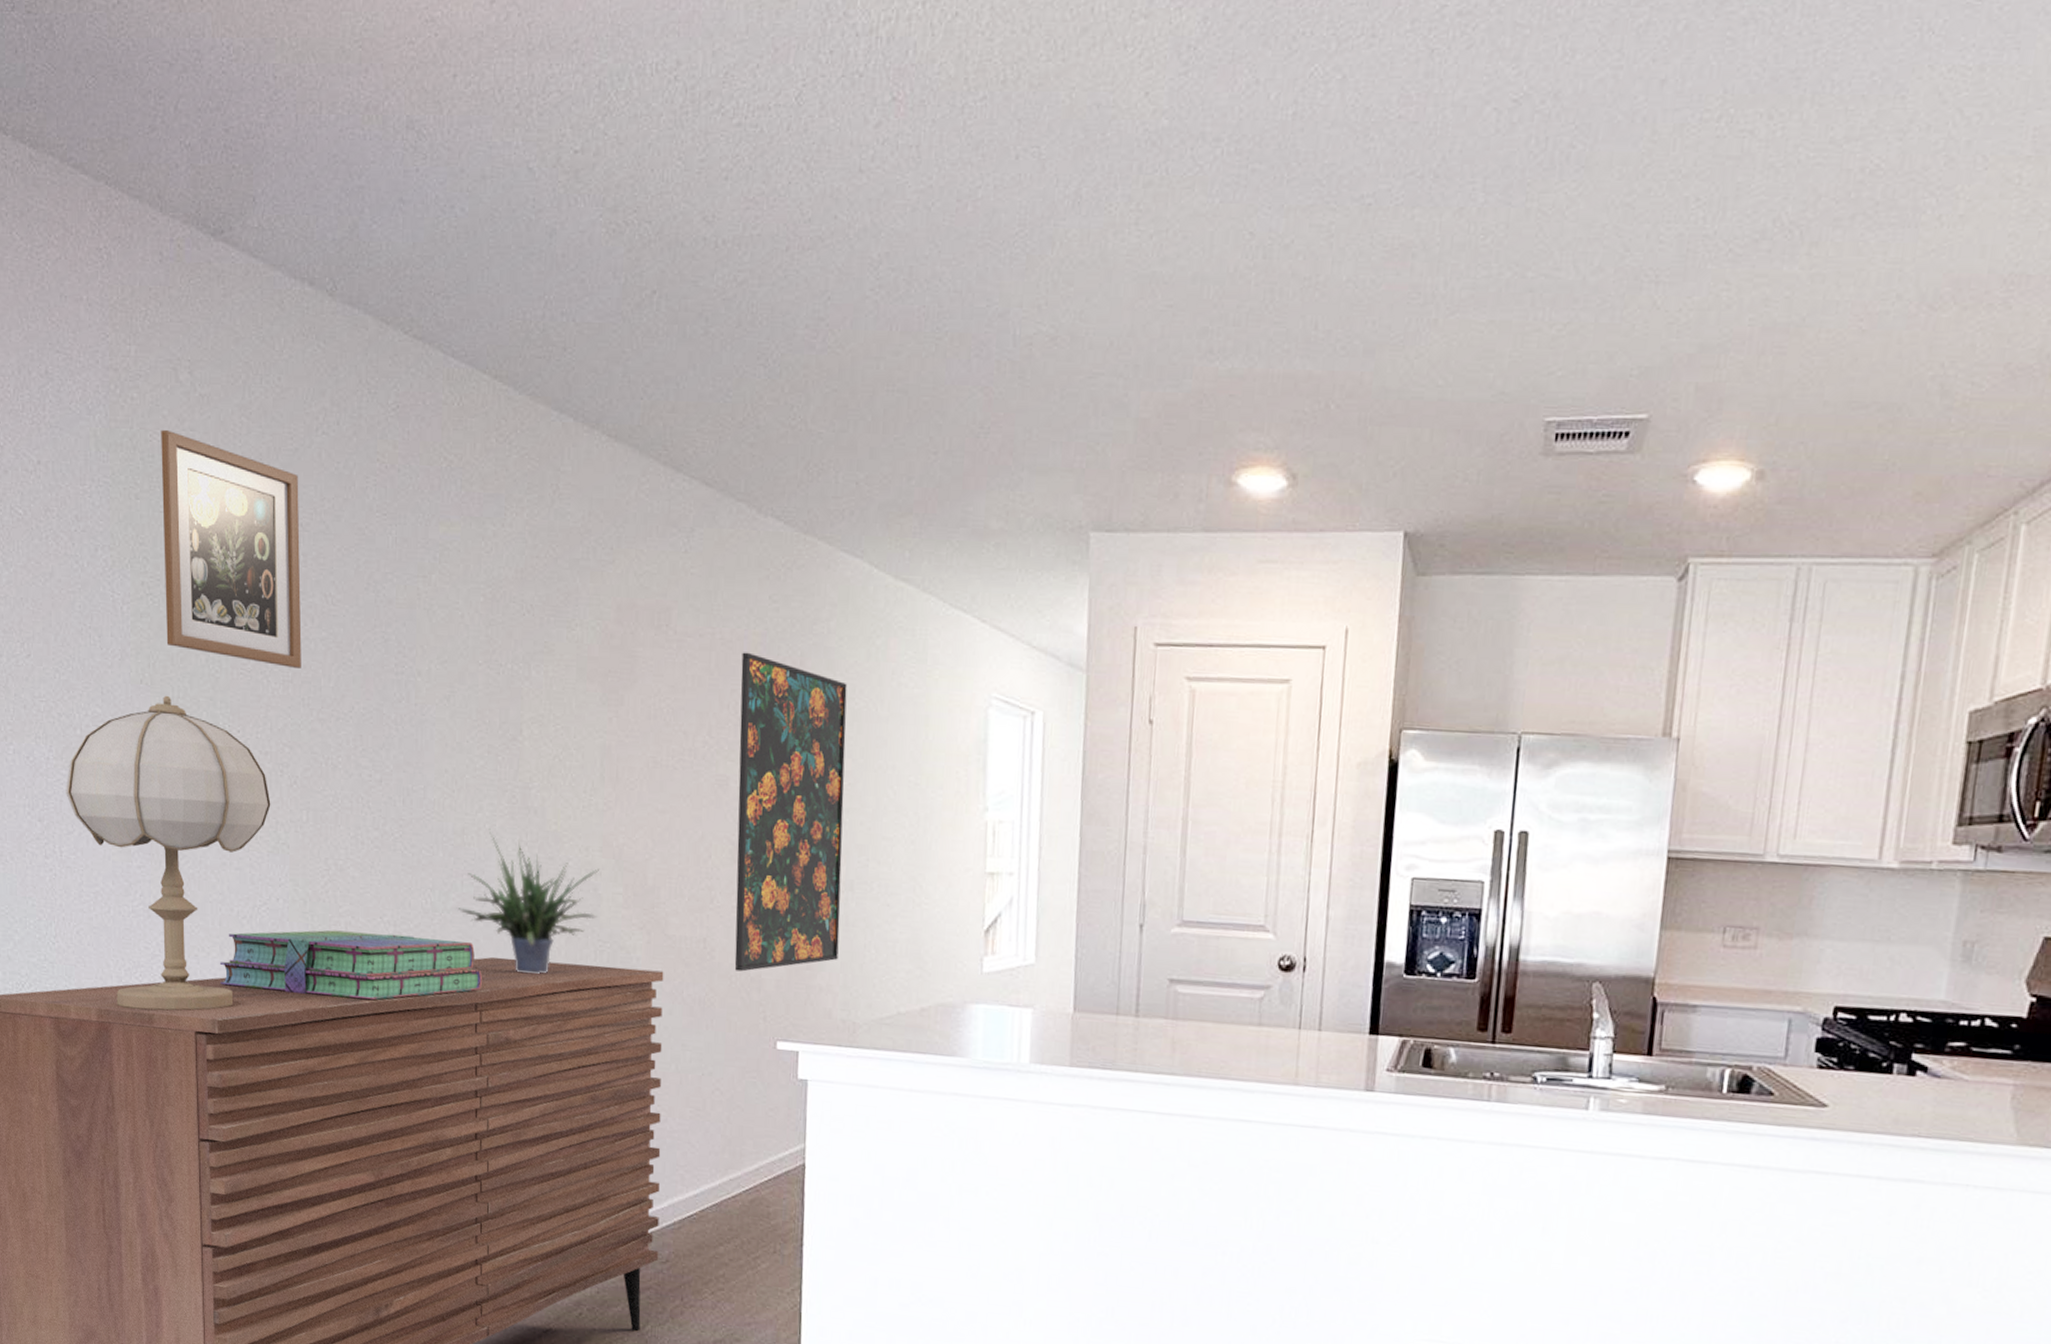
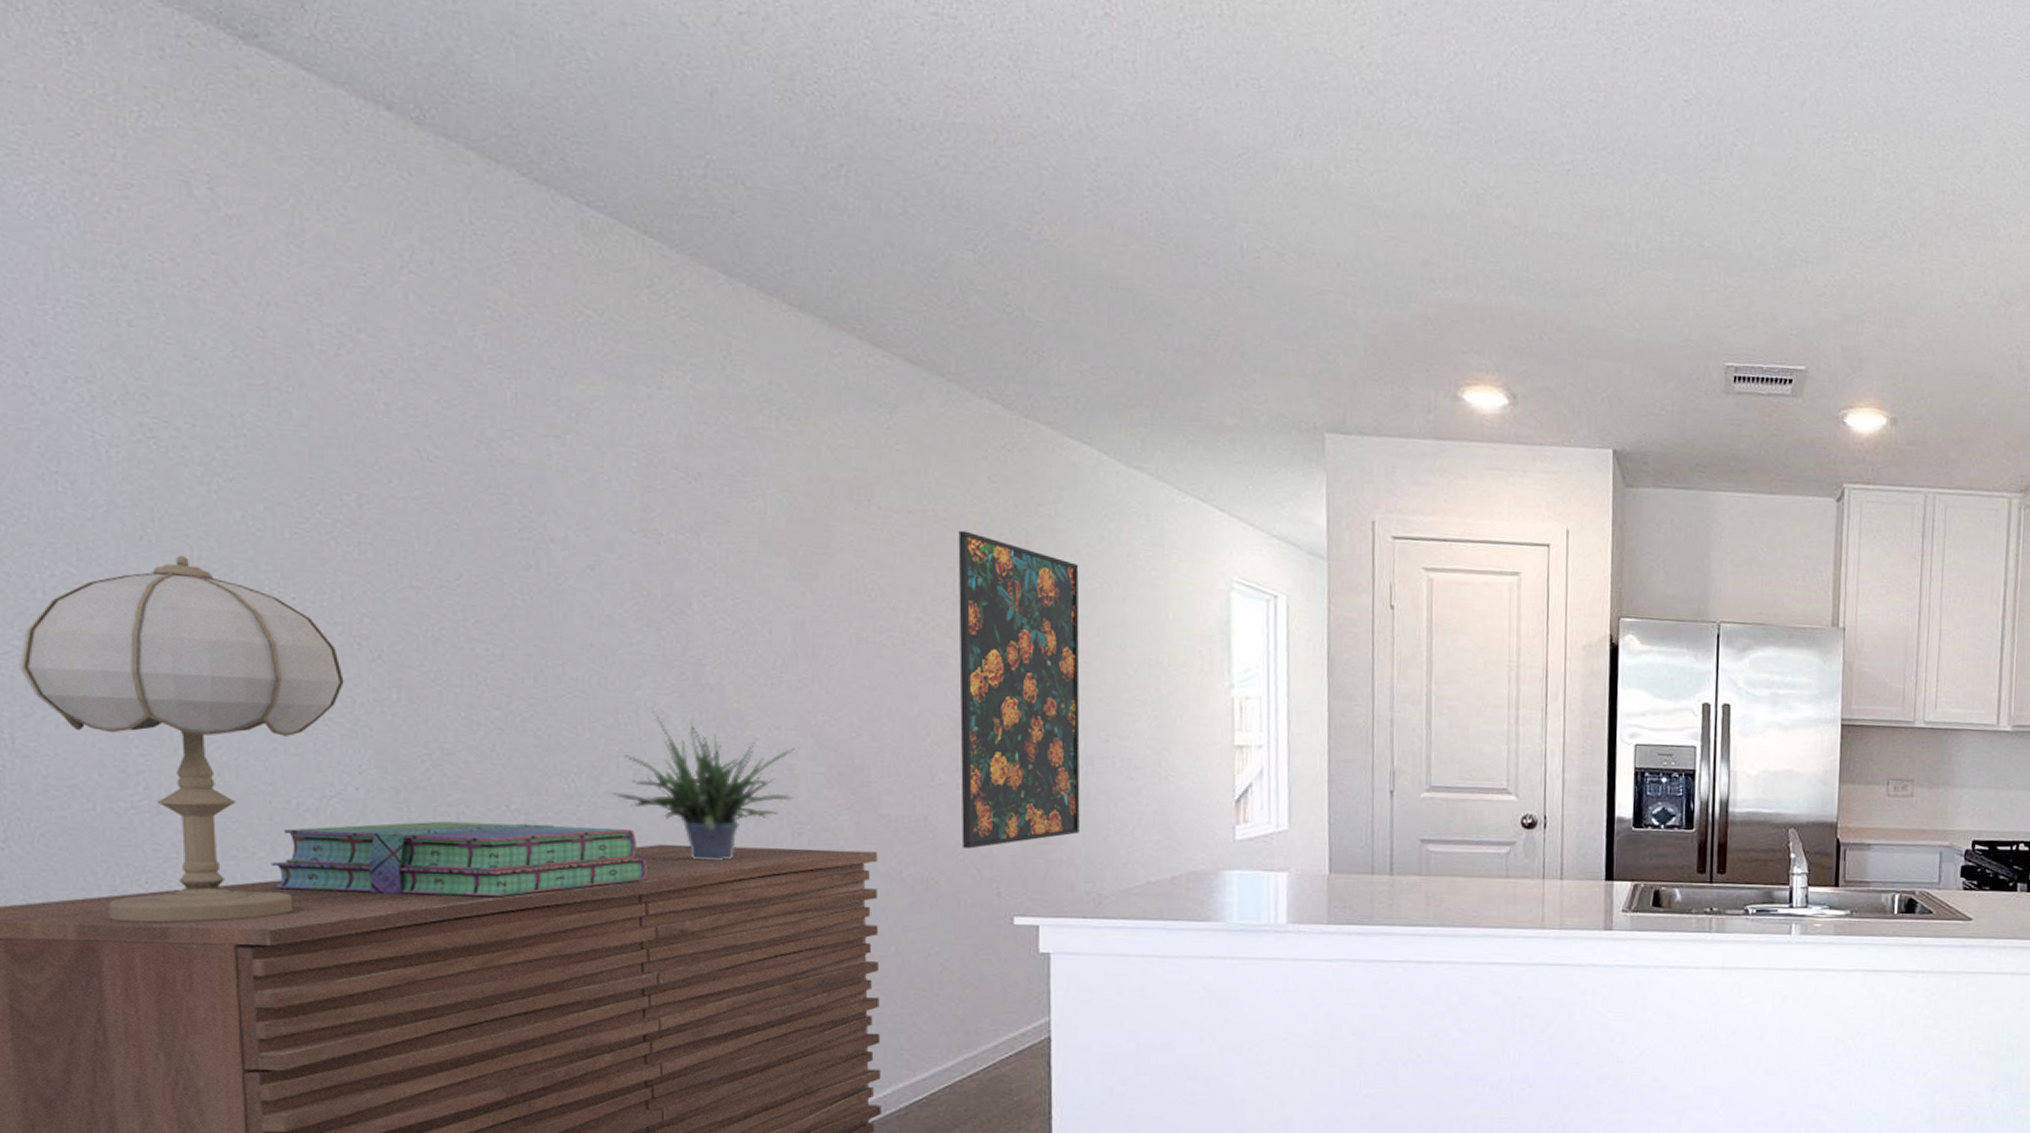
picture frame: present [161,430,302,668] -> none [166,250,385,530]

